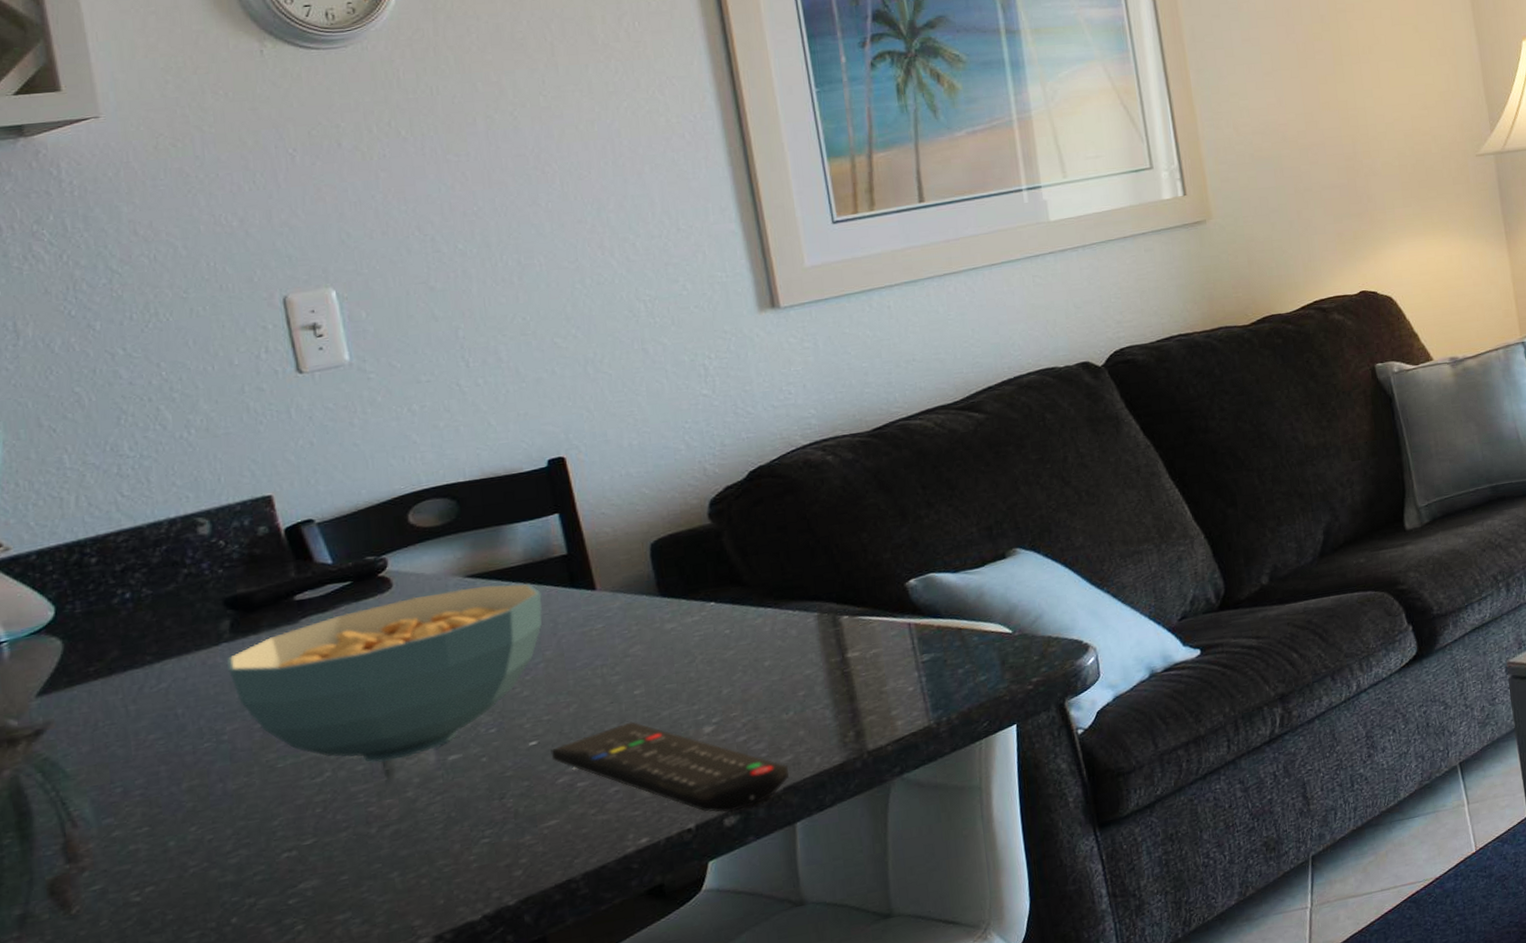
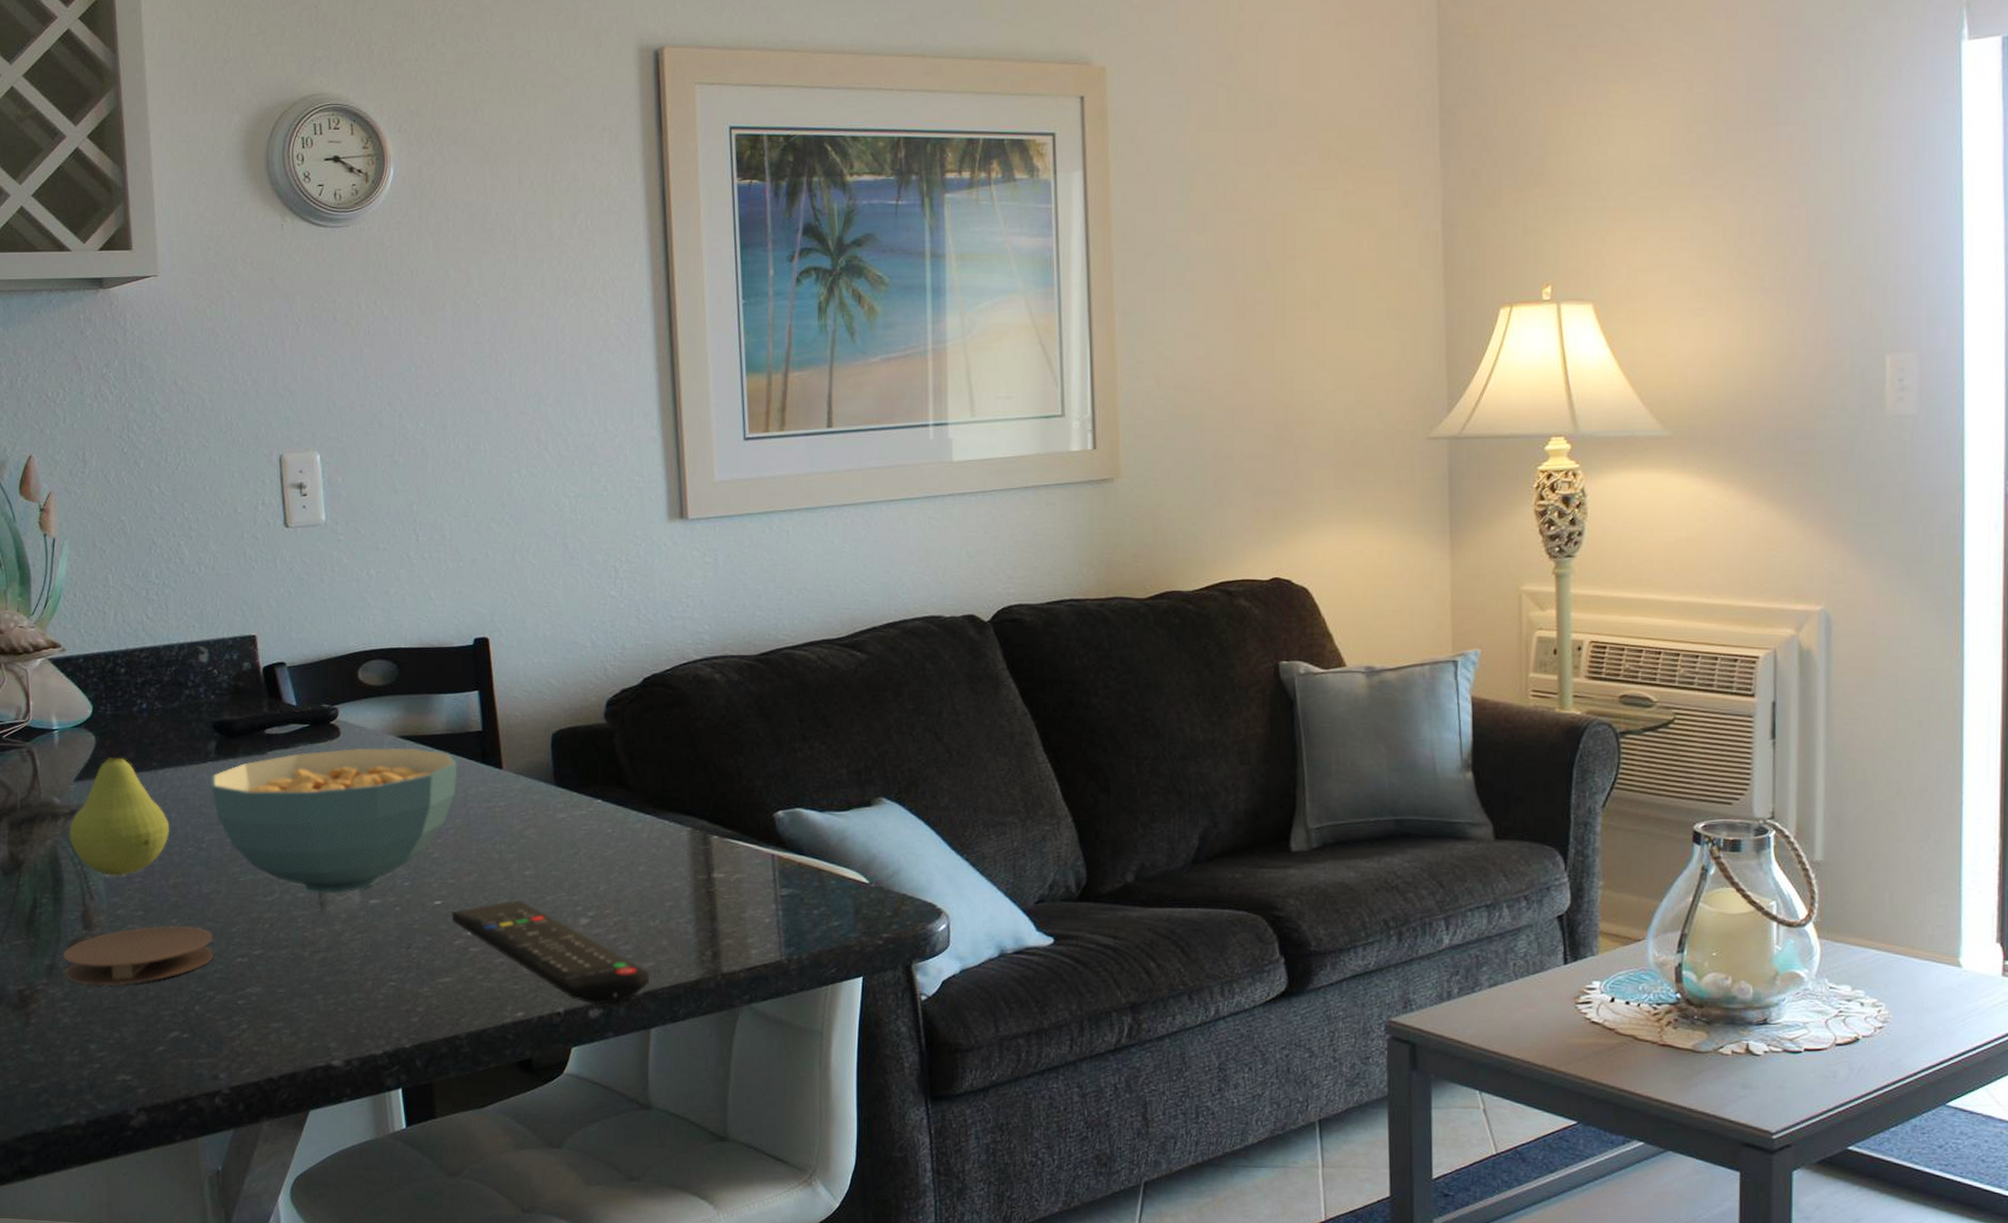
fruit: none [33,640,177,796] -> present [68,738,170,877]
coaster: none [39,830,250,927] -> present [63,925,213,986]

